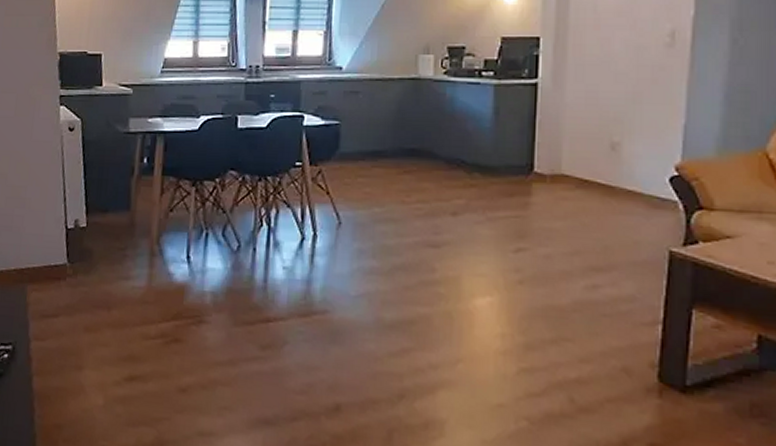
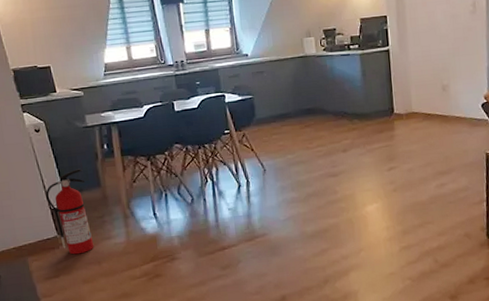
fire extinguisher: none [64,183,112,293] -> present [46,169,94,255]

